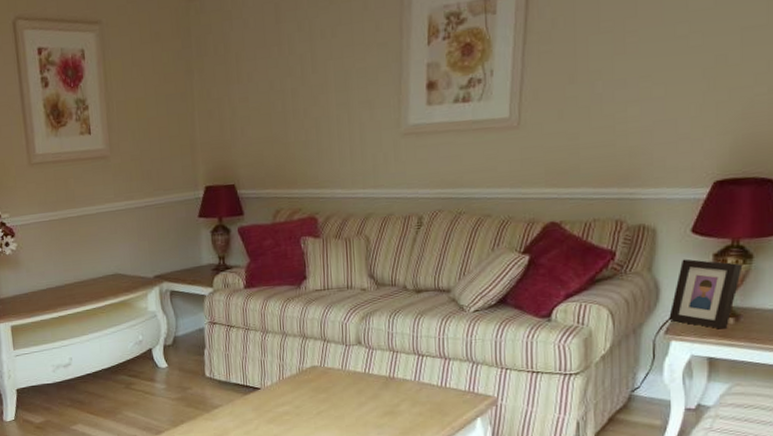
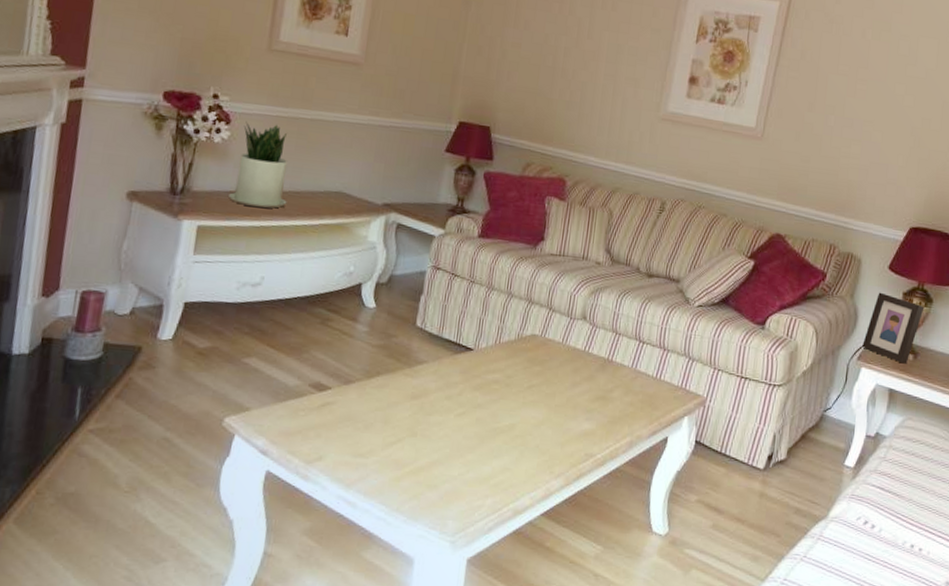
planter: none [25,227,75,303] -> present [229,122,288,209]

